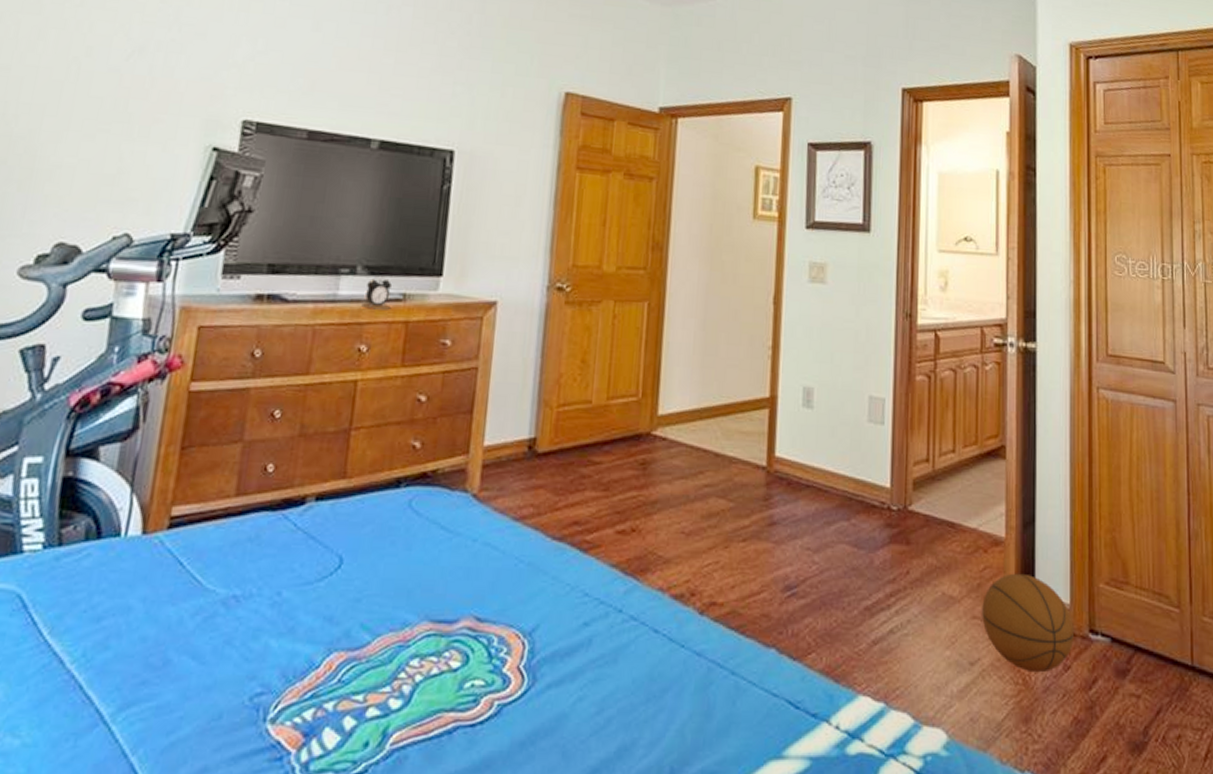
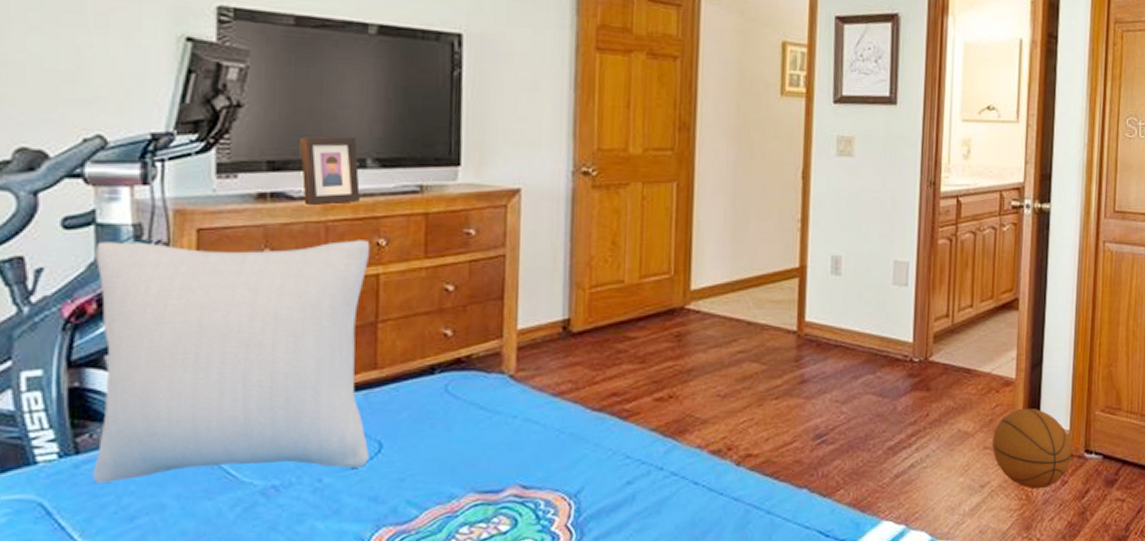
pillow: none [70,334,352,583] -> present [93,240,371,483]
picture frame: none [296,242,350,308] -> present [300,136,360,205]
alarm clock: present [361,276,392,311] -> none [375,168,409,204]

